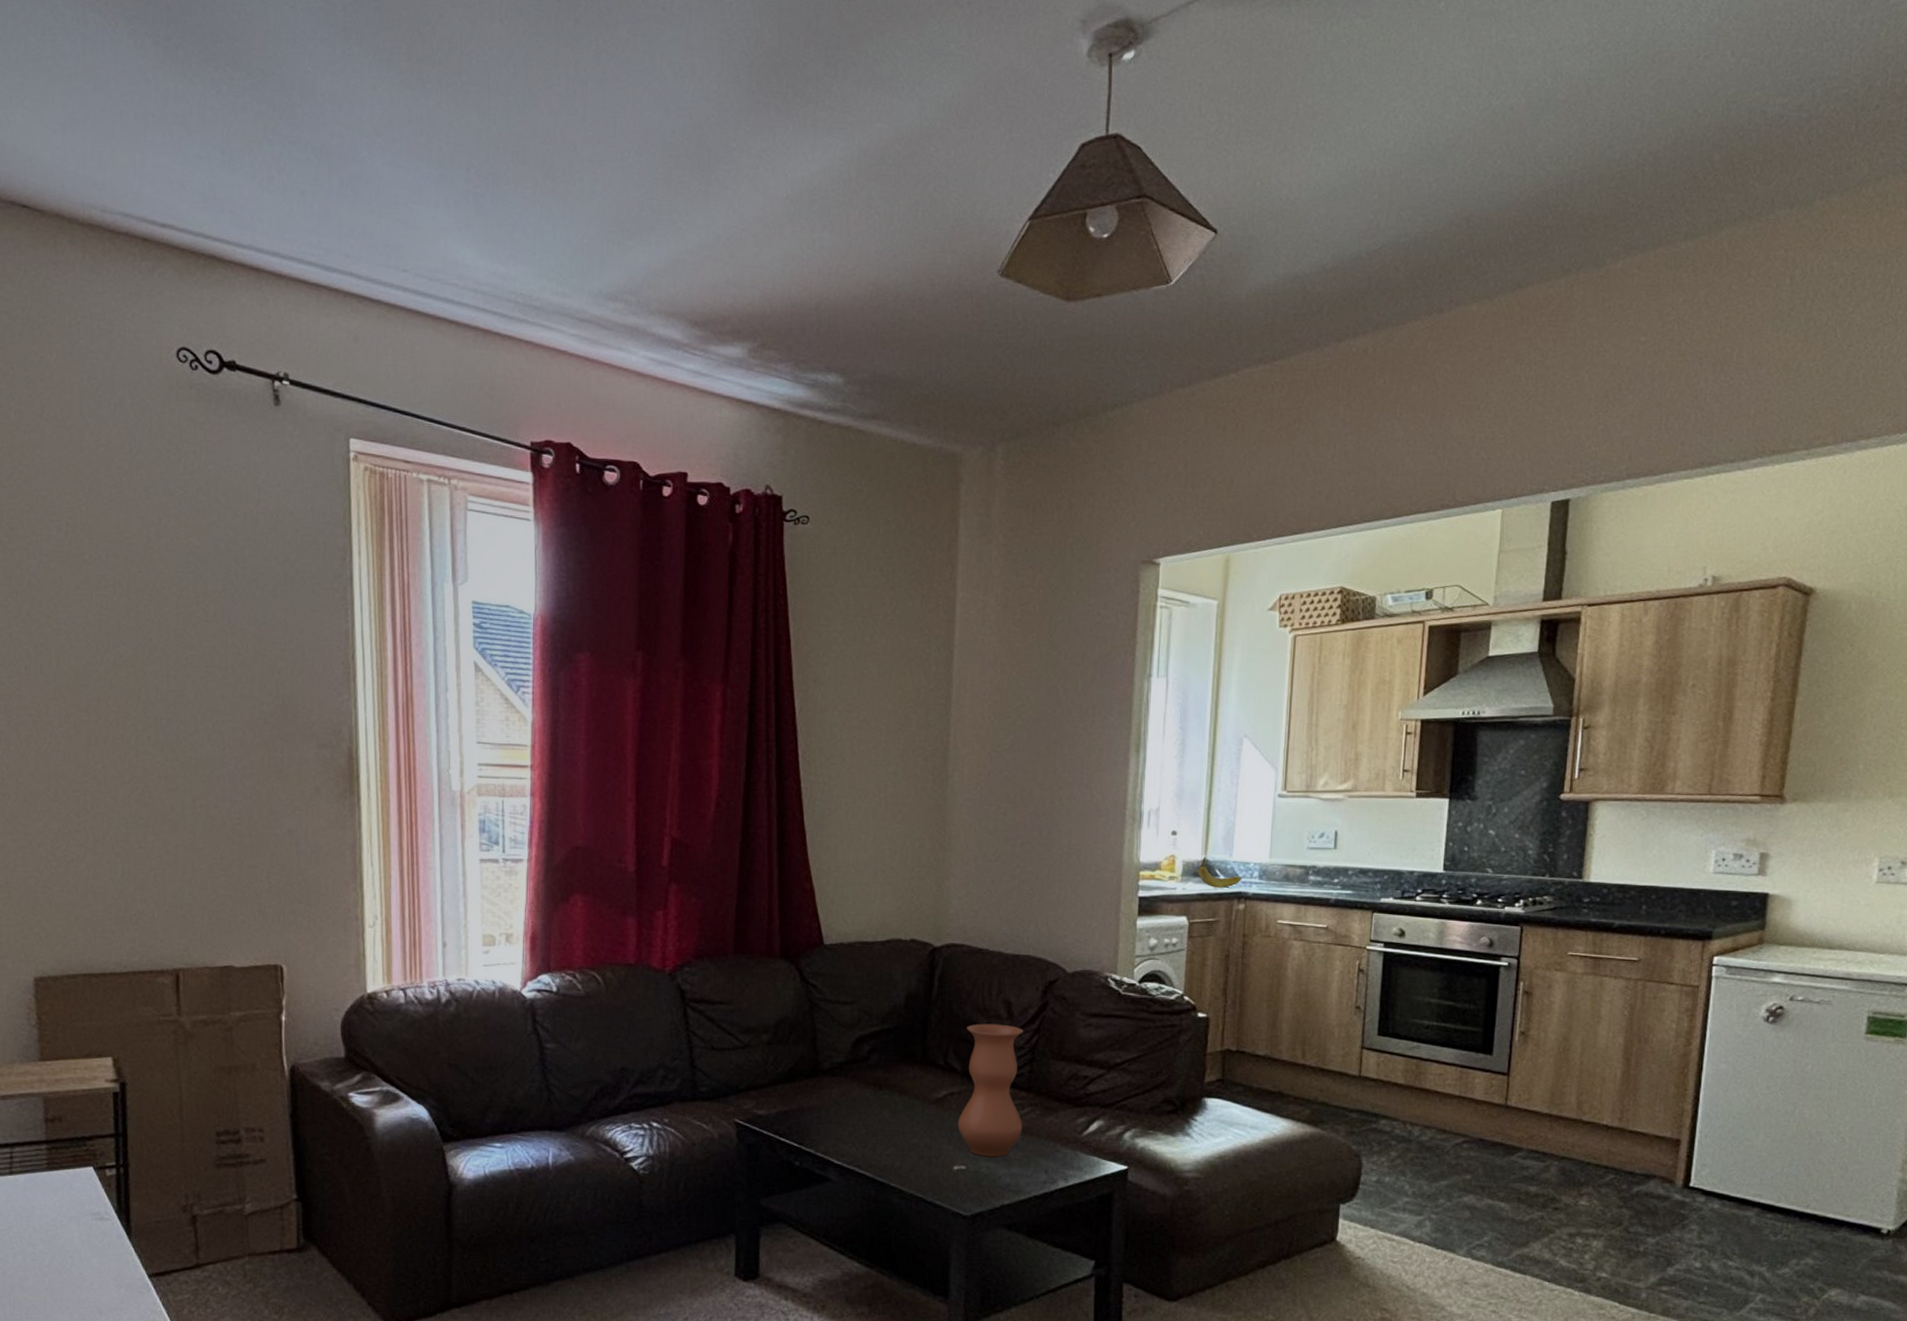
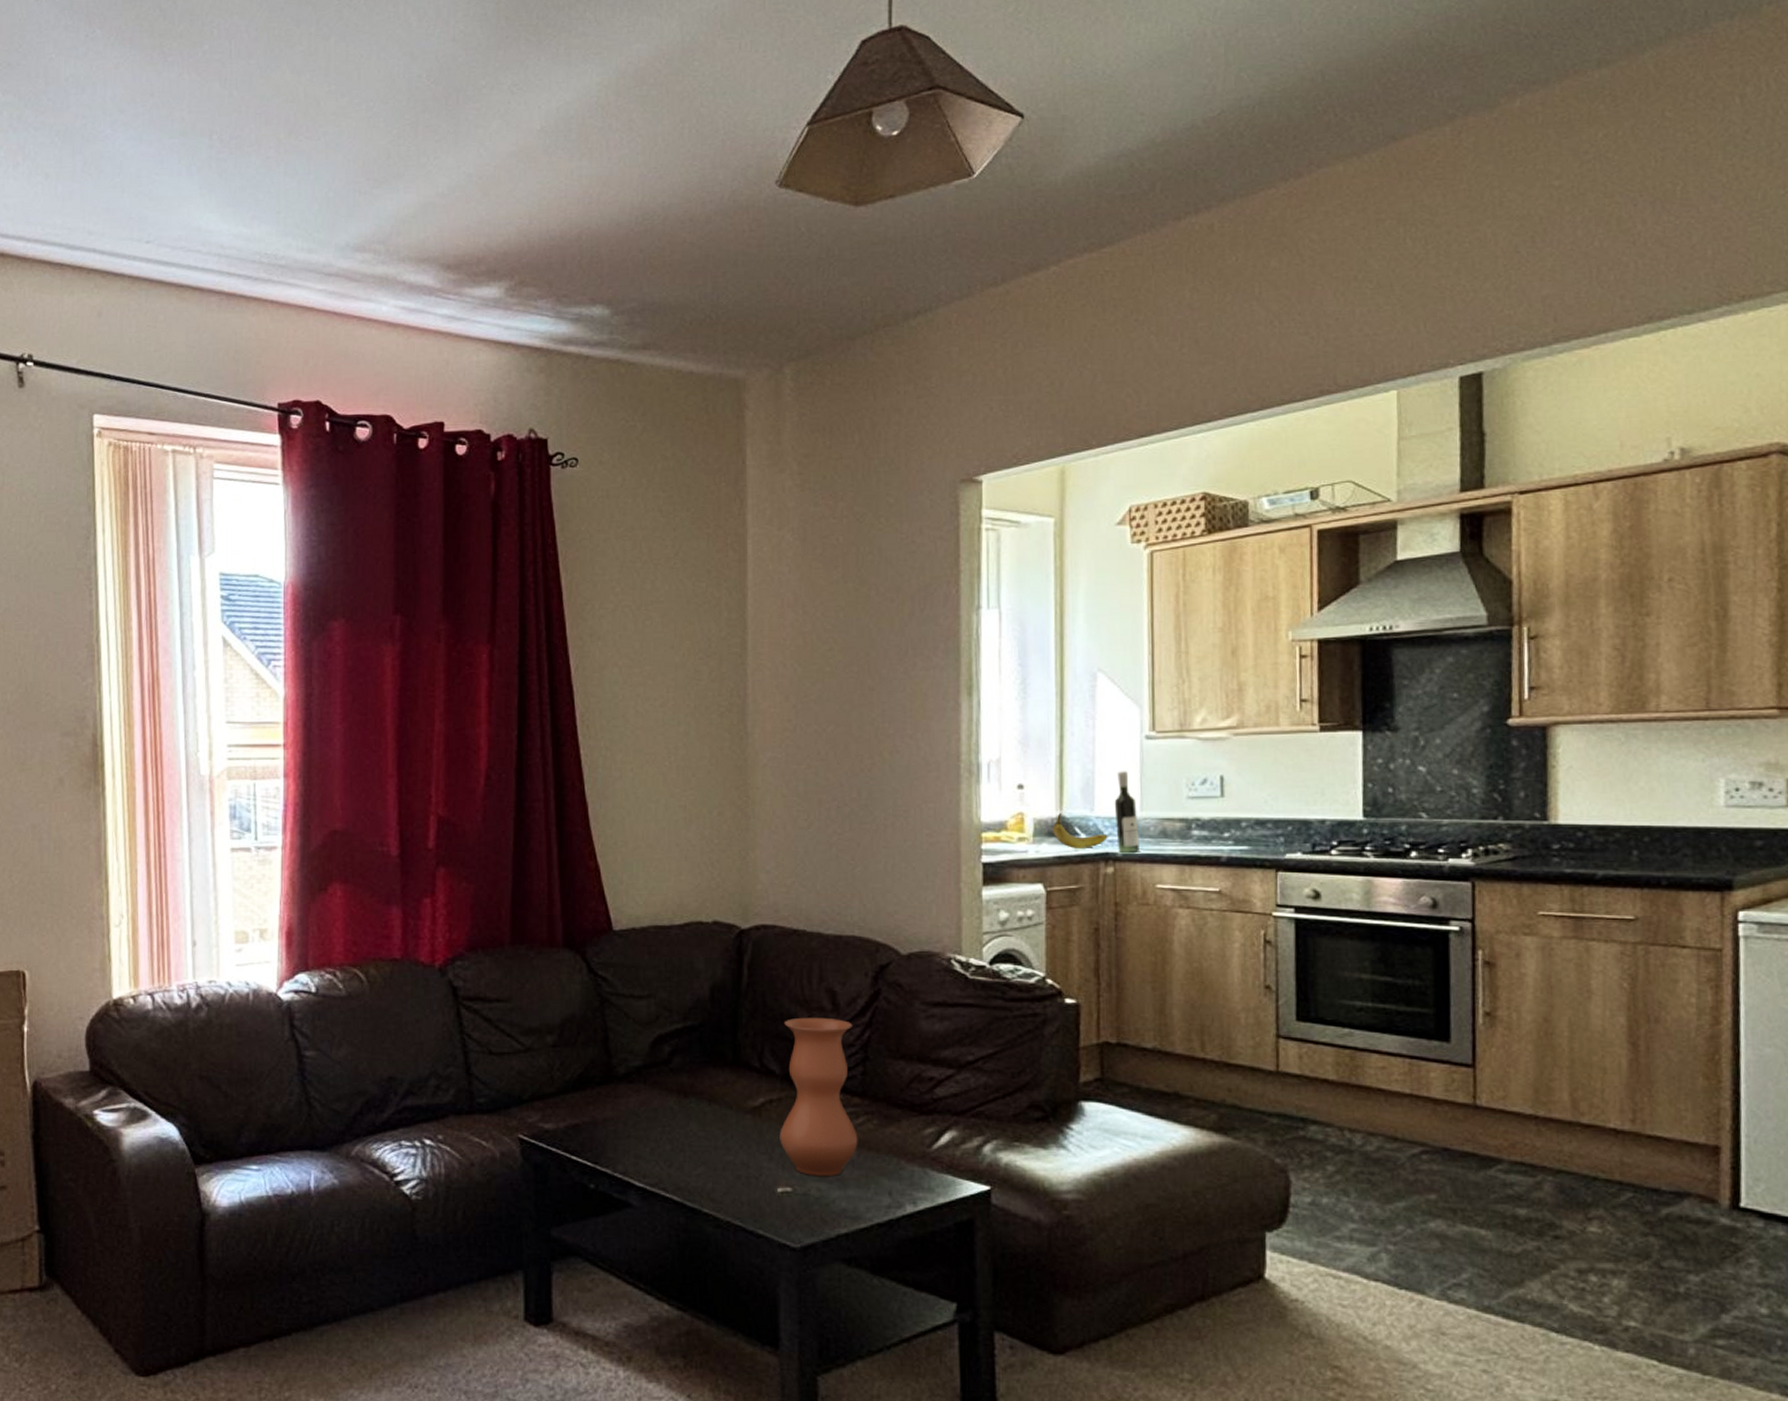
bottle: none [1248,823,1267,894] -> present [1114,771,1139,854]

